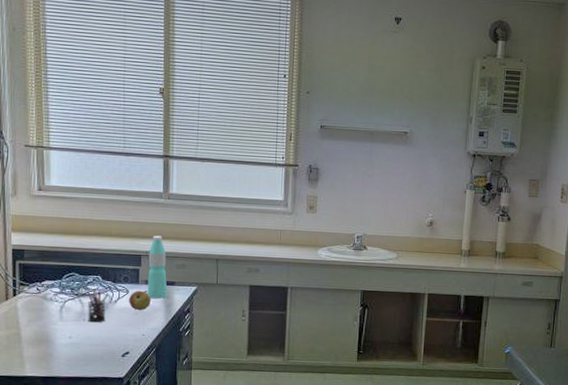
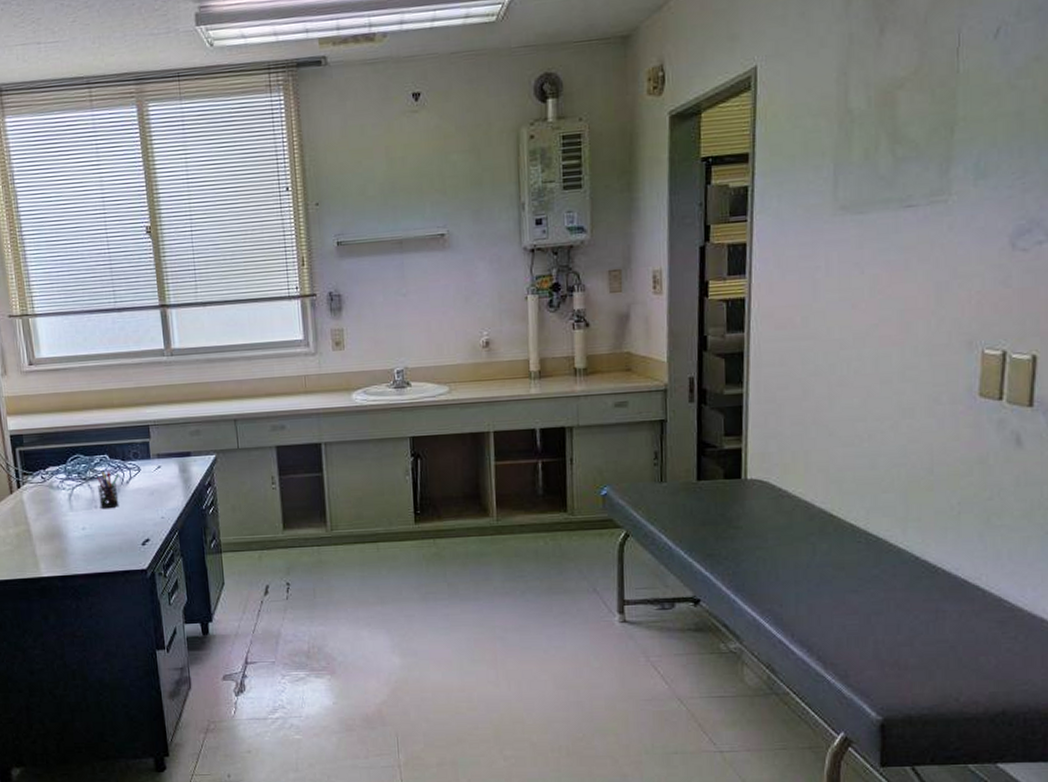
apple: present [129,290,152,311] -> none [142,466,167,491]
water bottle: present [147,235,168,298] -> none [157,400,184,473]

